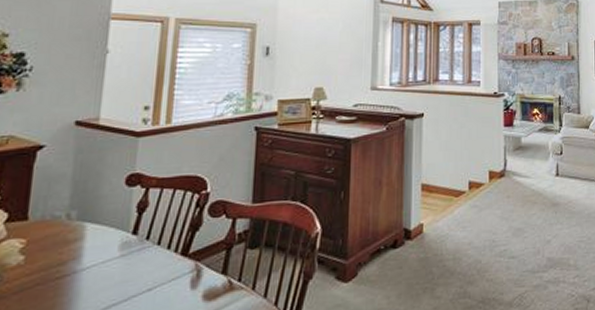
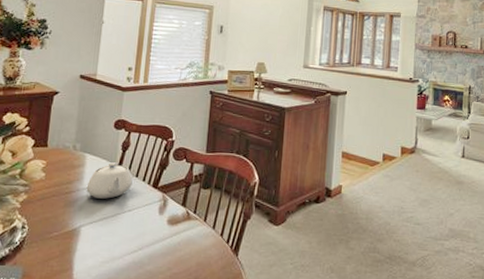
teapot: none [86,230,153,280] -> present [86,162,133,199]

